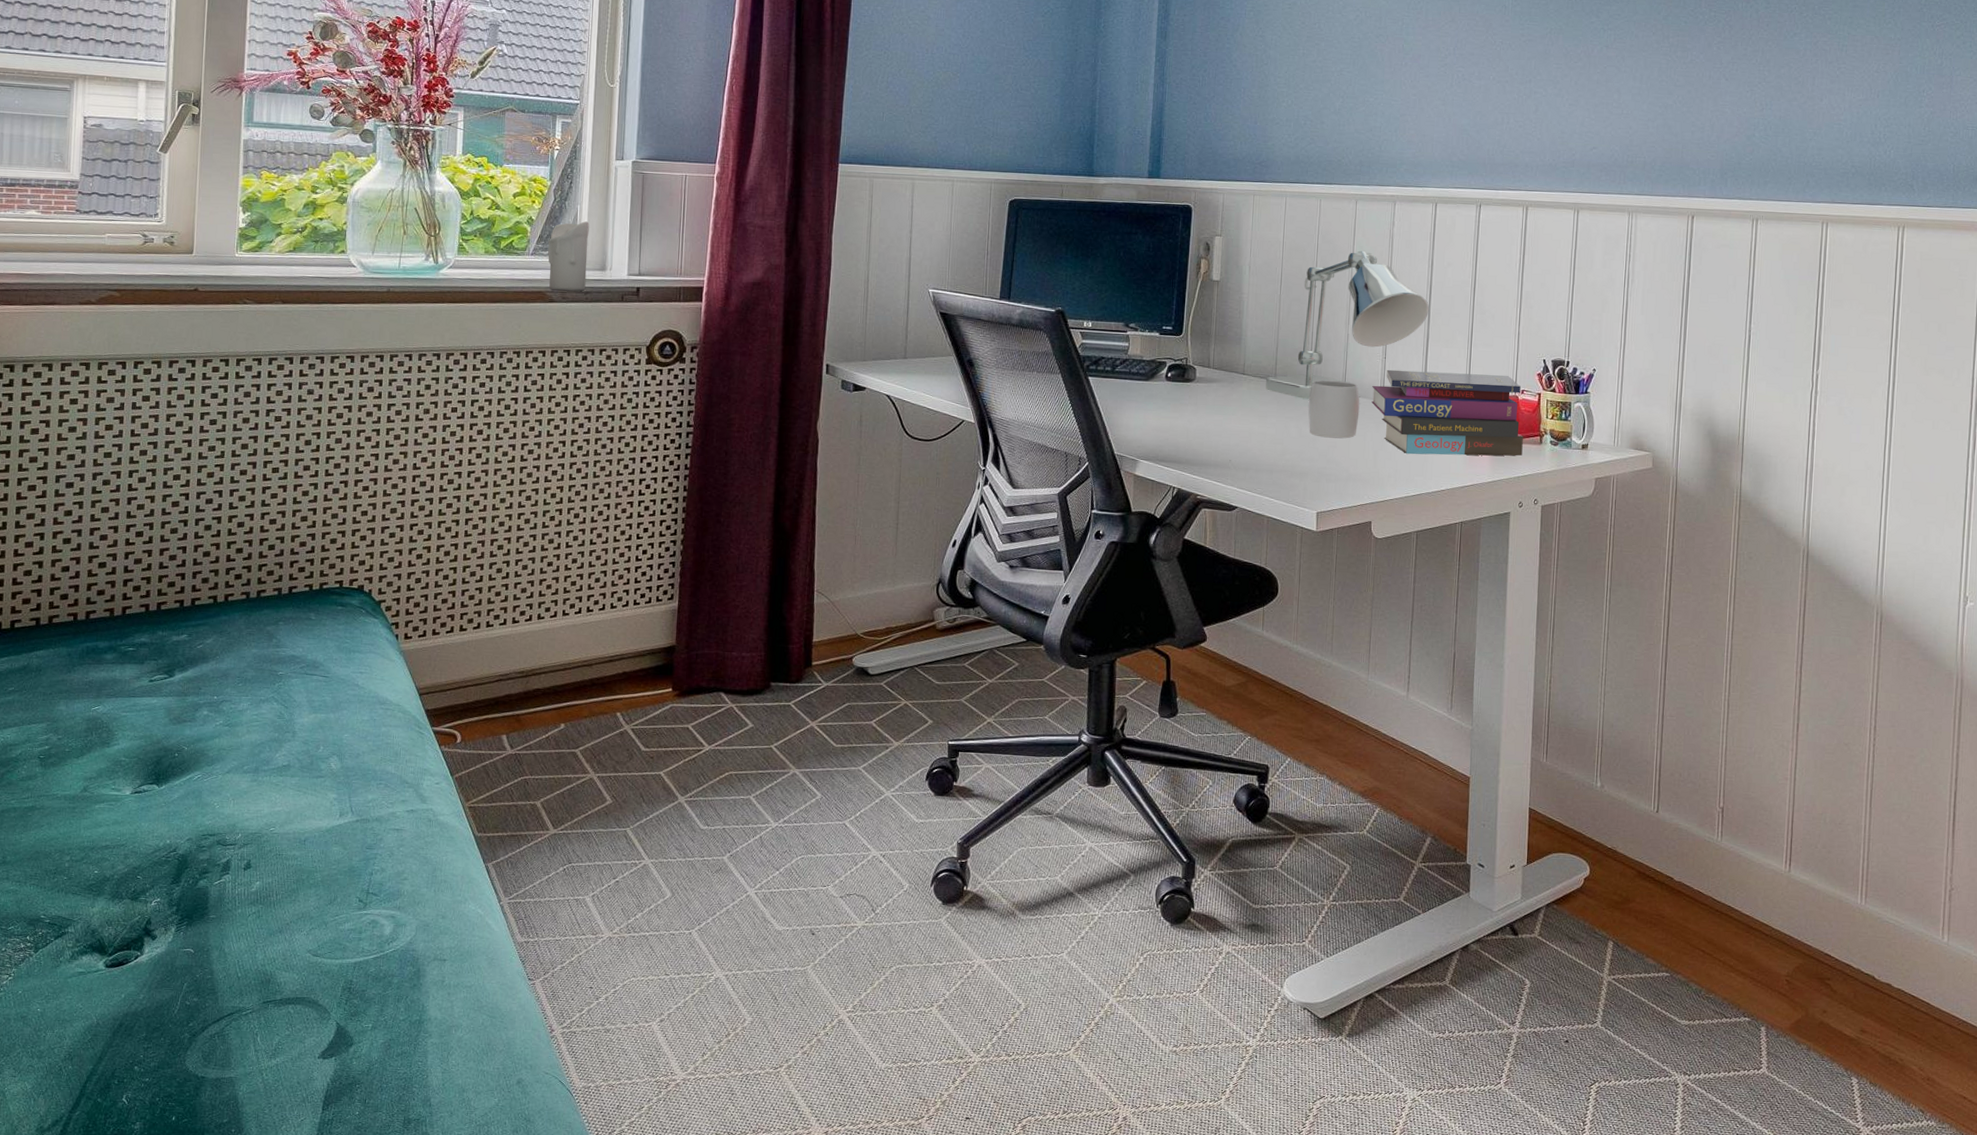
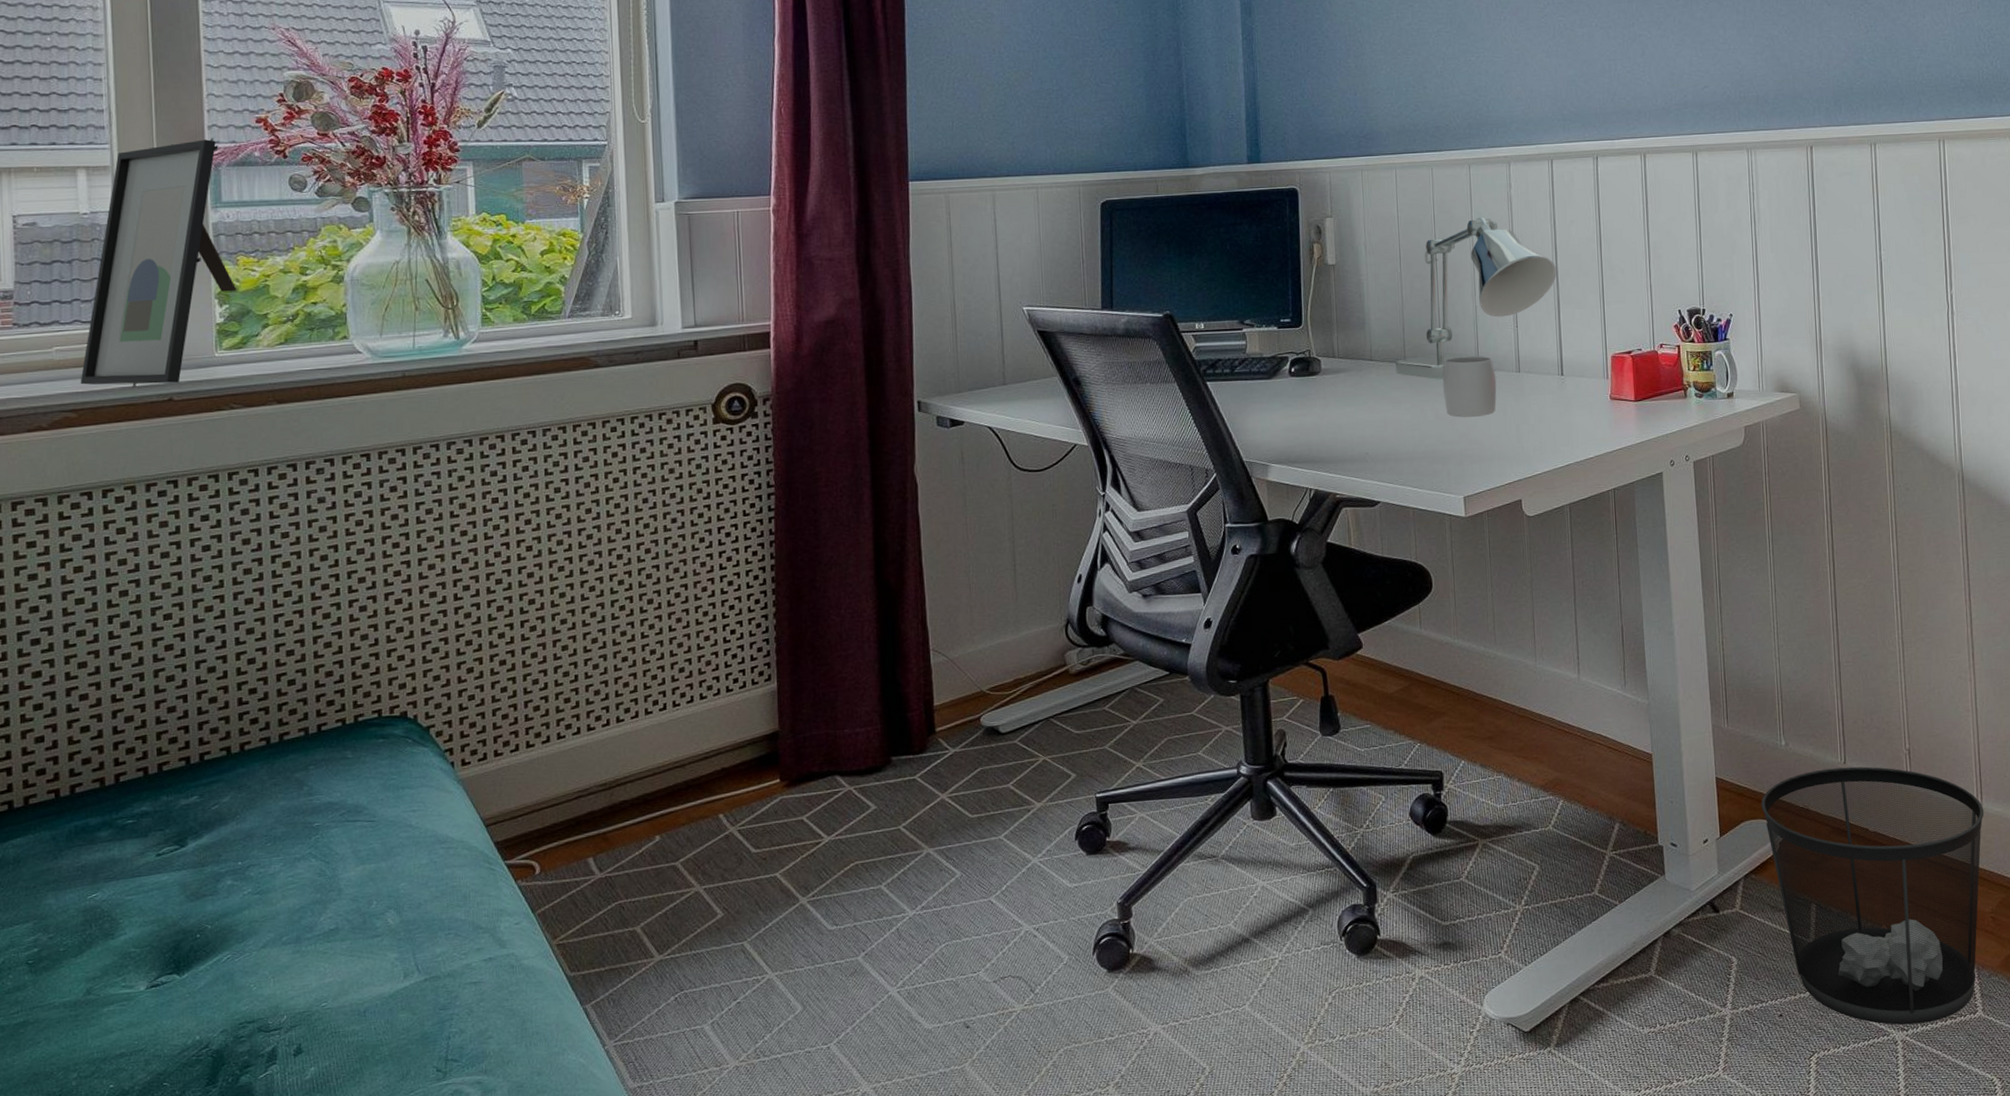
picture frame: none [125,65,259,277] -> present [80,138,237,389]
candle: present [548,221,589,292] -> none [586,274,635,354]
books: present [1371,369,1523,456] -> none [1507,330,1668,425]
waste bin: none [1570,815,1791,1071] -> present [1761,766,1984,1025]

